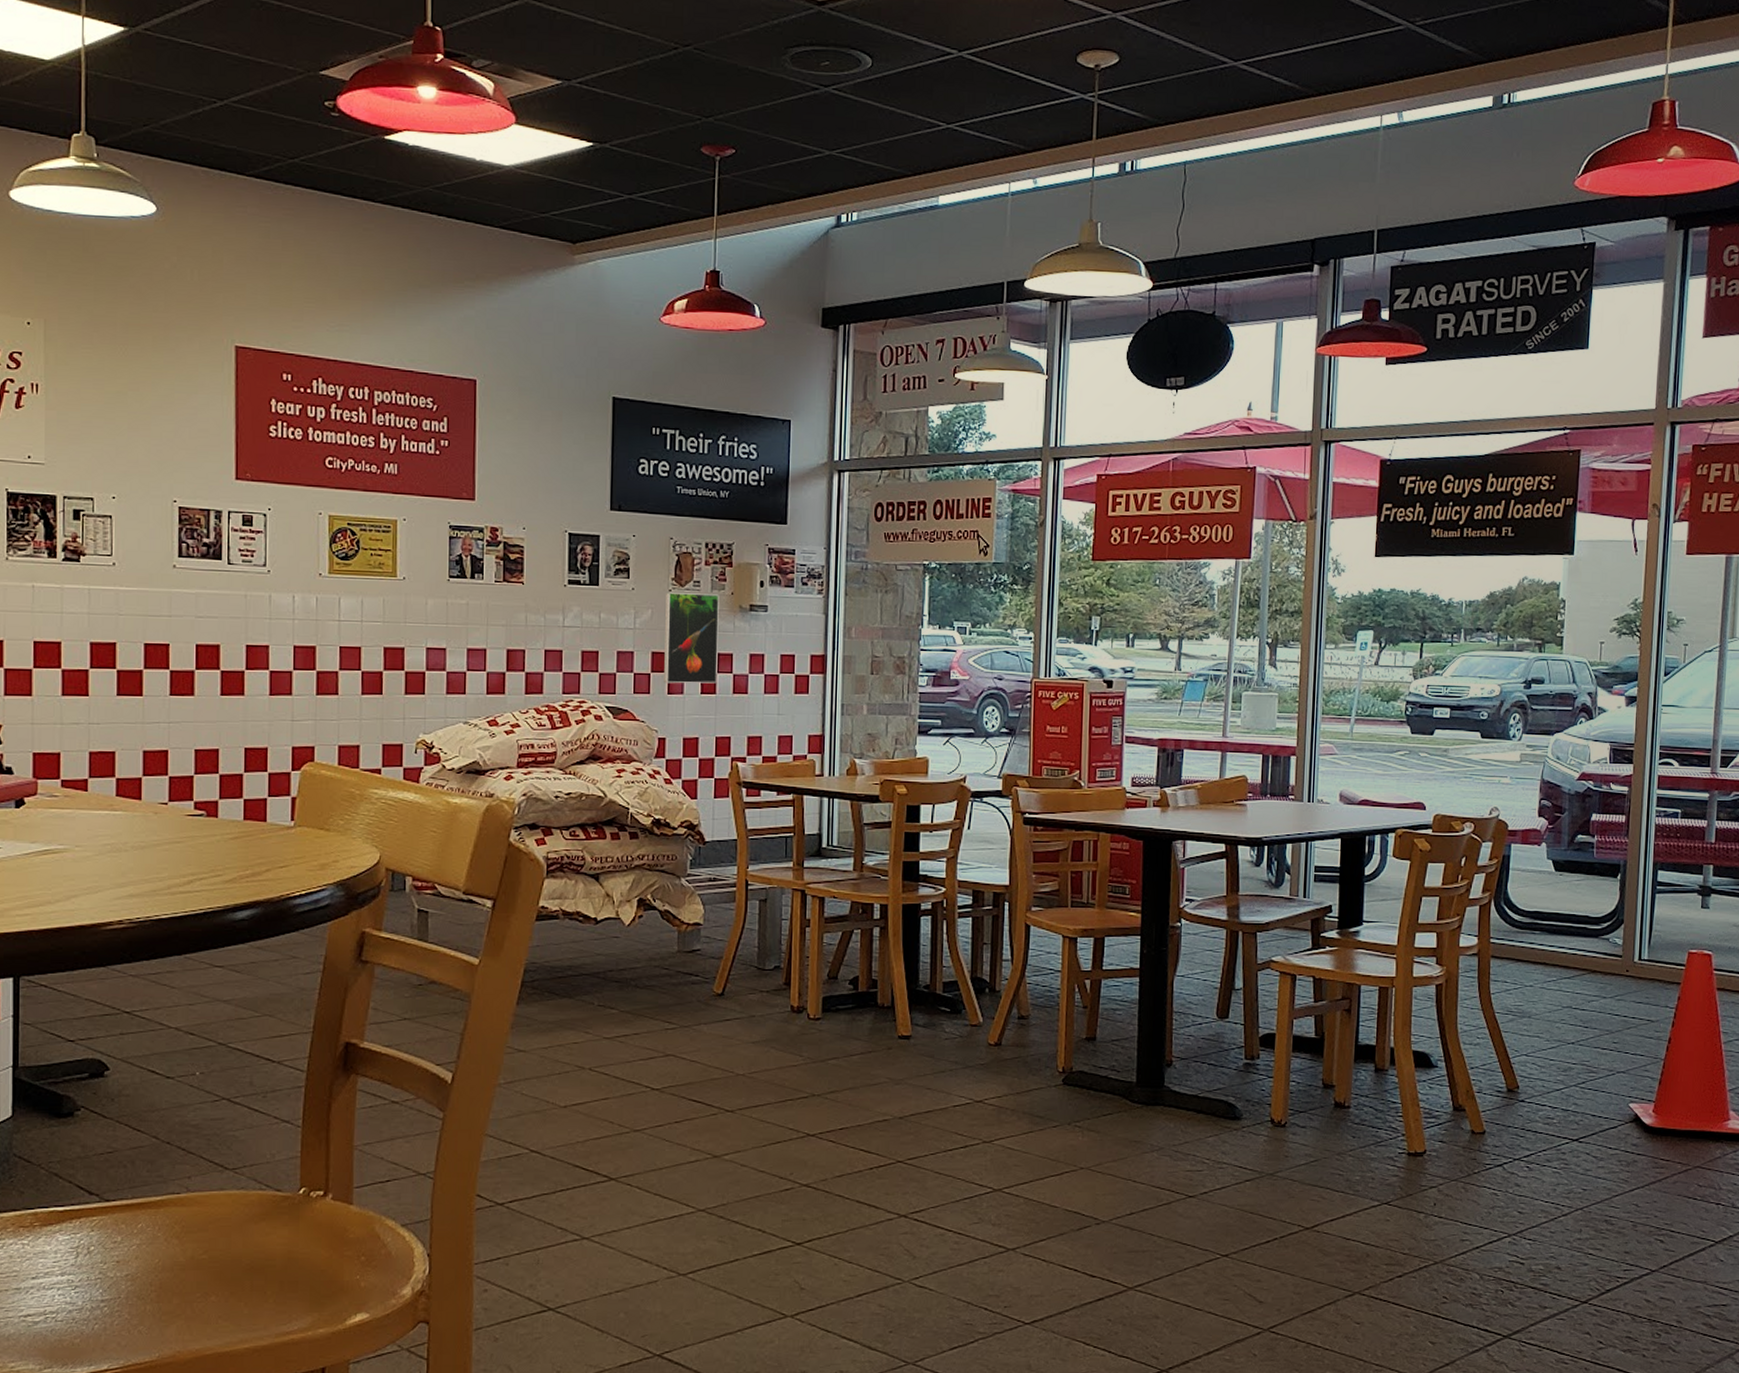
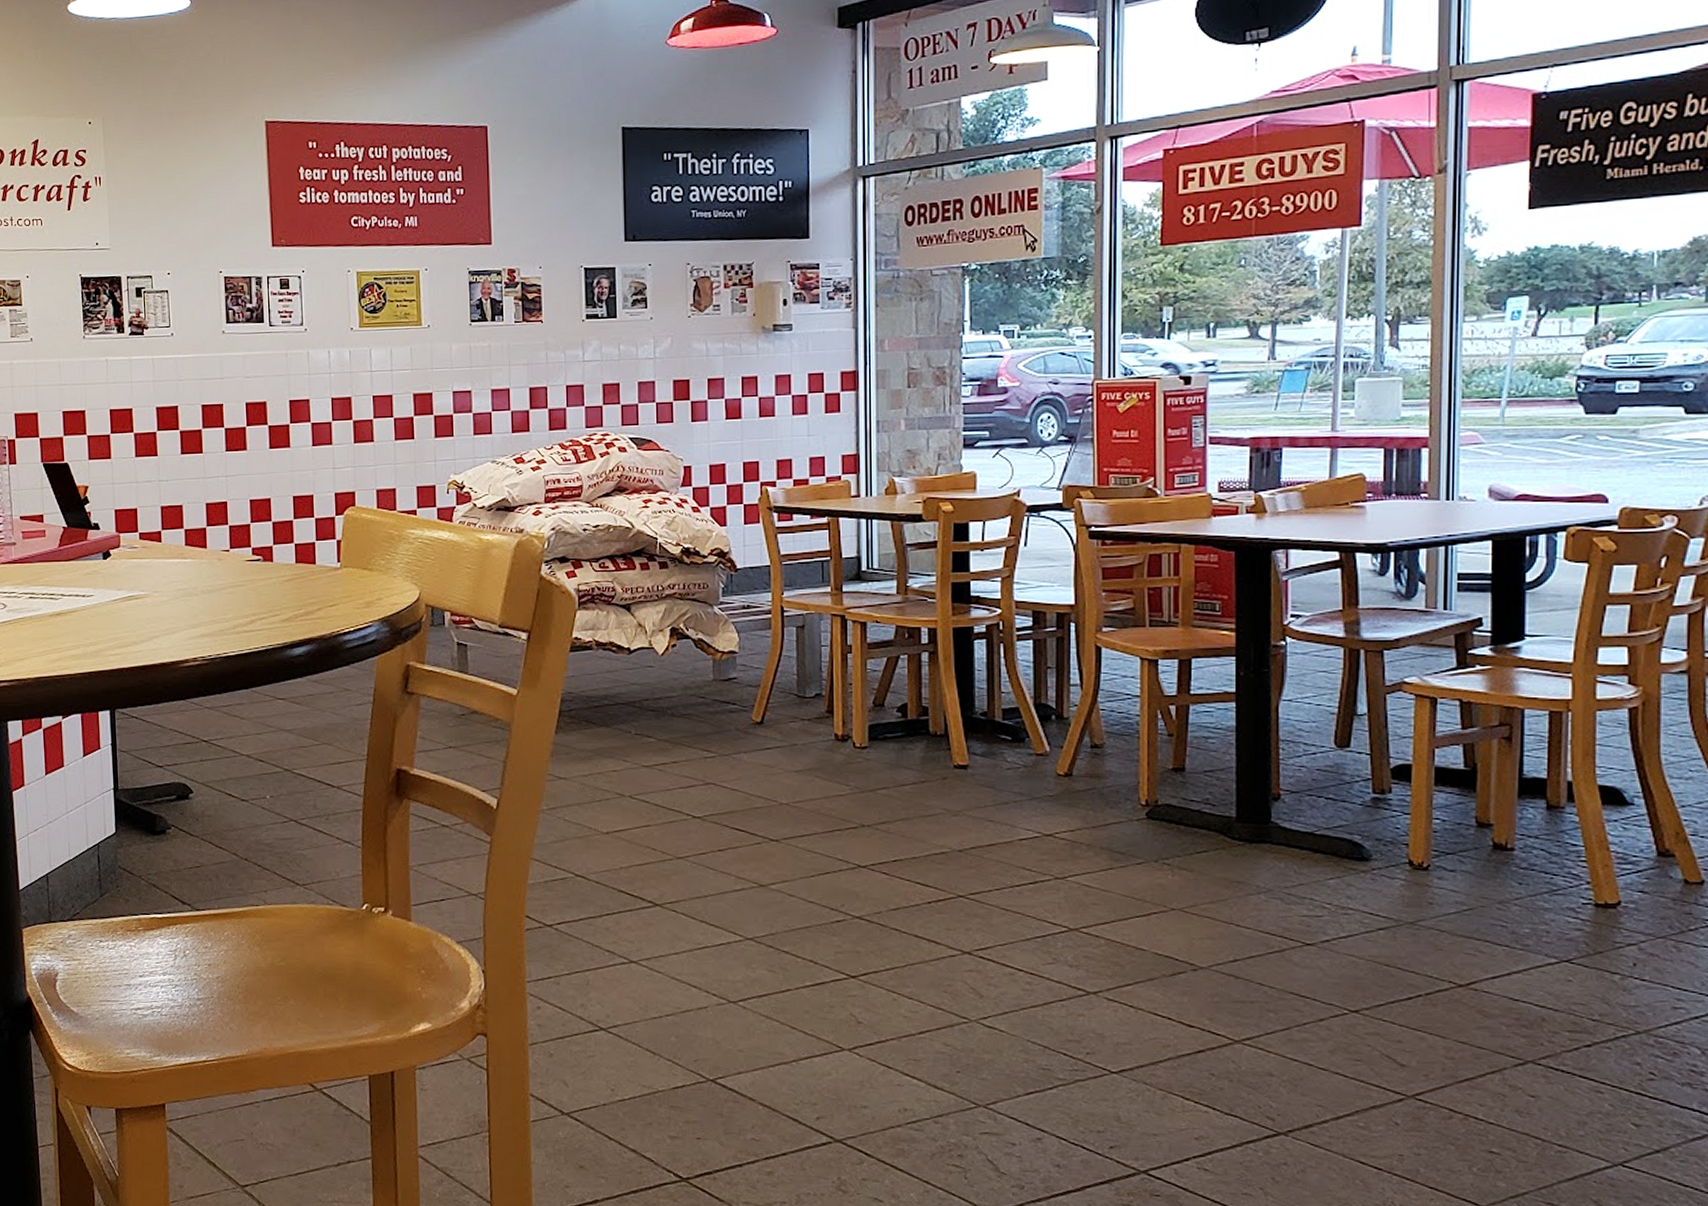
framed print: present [664,592,719,684] -> none [685,317,742,411]

